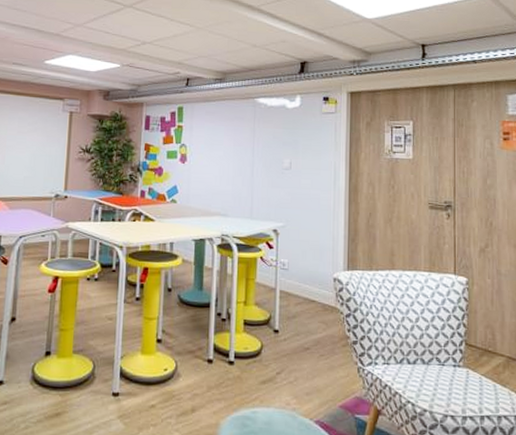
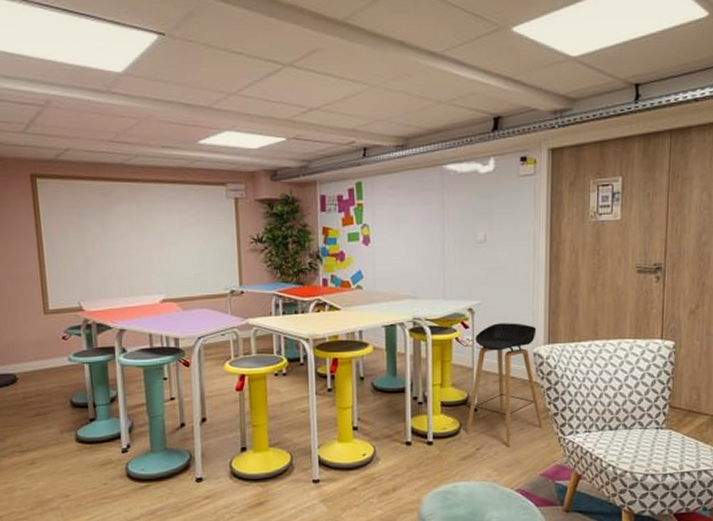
stool: none [268,246,343,373] -> present [467,323,543,446]

